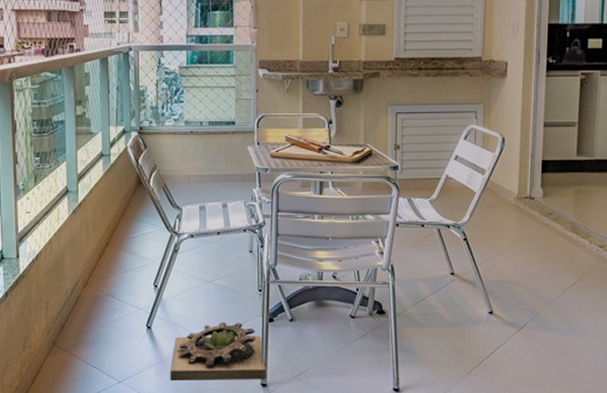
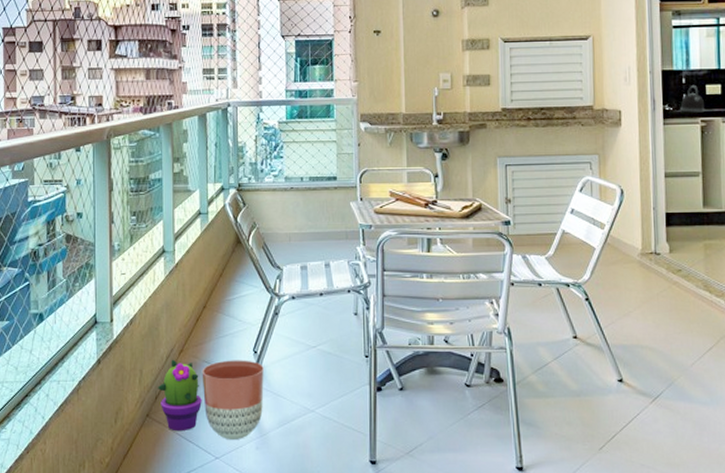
flowerpot: none [63,292,105,358] -> present [158,359,202,432]
planter: none [105,293,164,365] -> present [202,360,264,439]
succulent planter: present [170,322,266,381] -> none [271,391,375,457]

